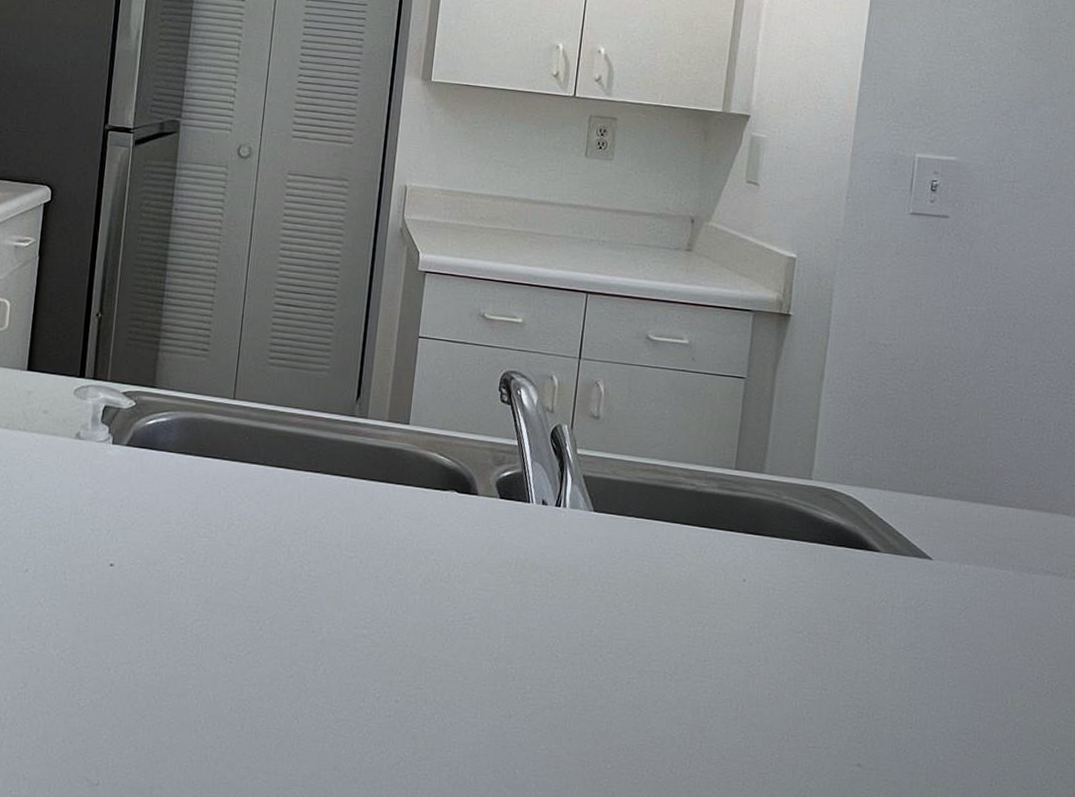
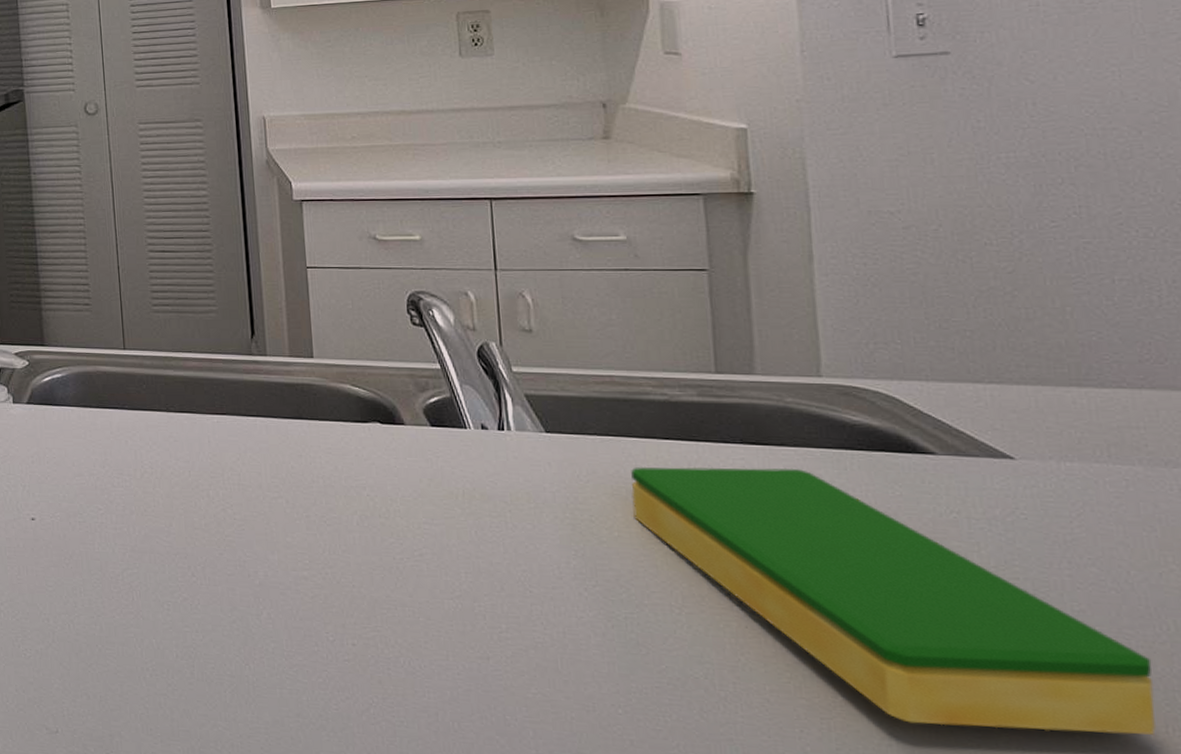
dish sponge: none [650,547,992,787] -> present [631,466,1157,735]

